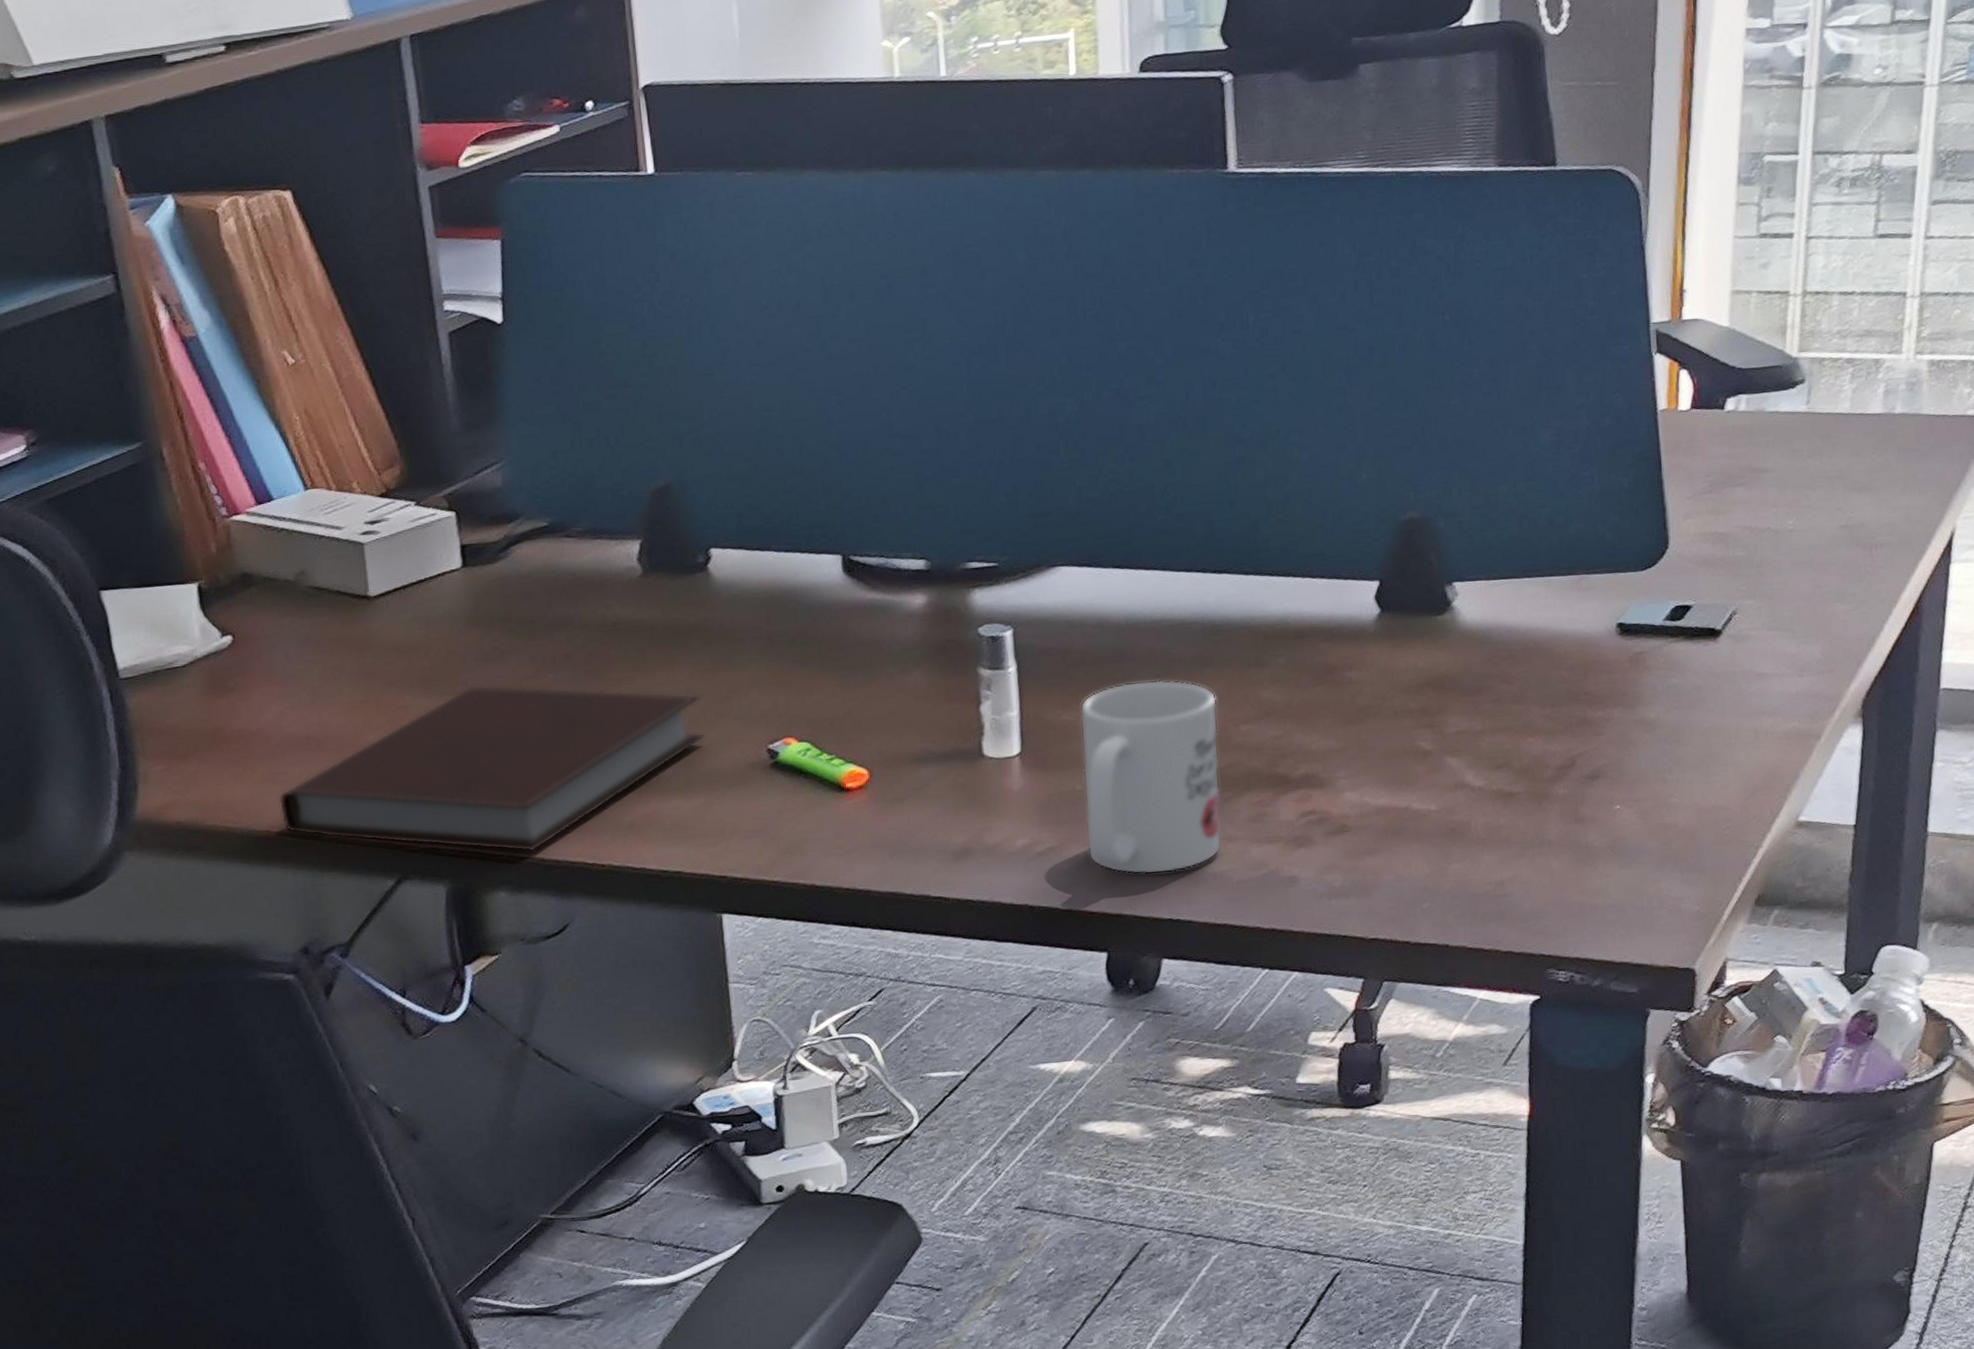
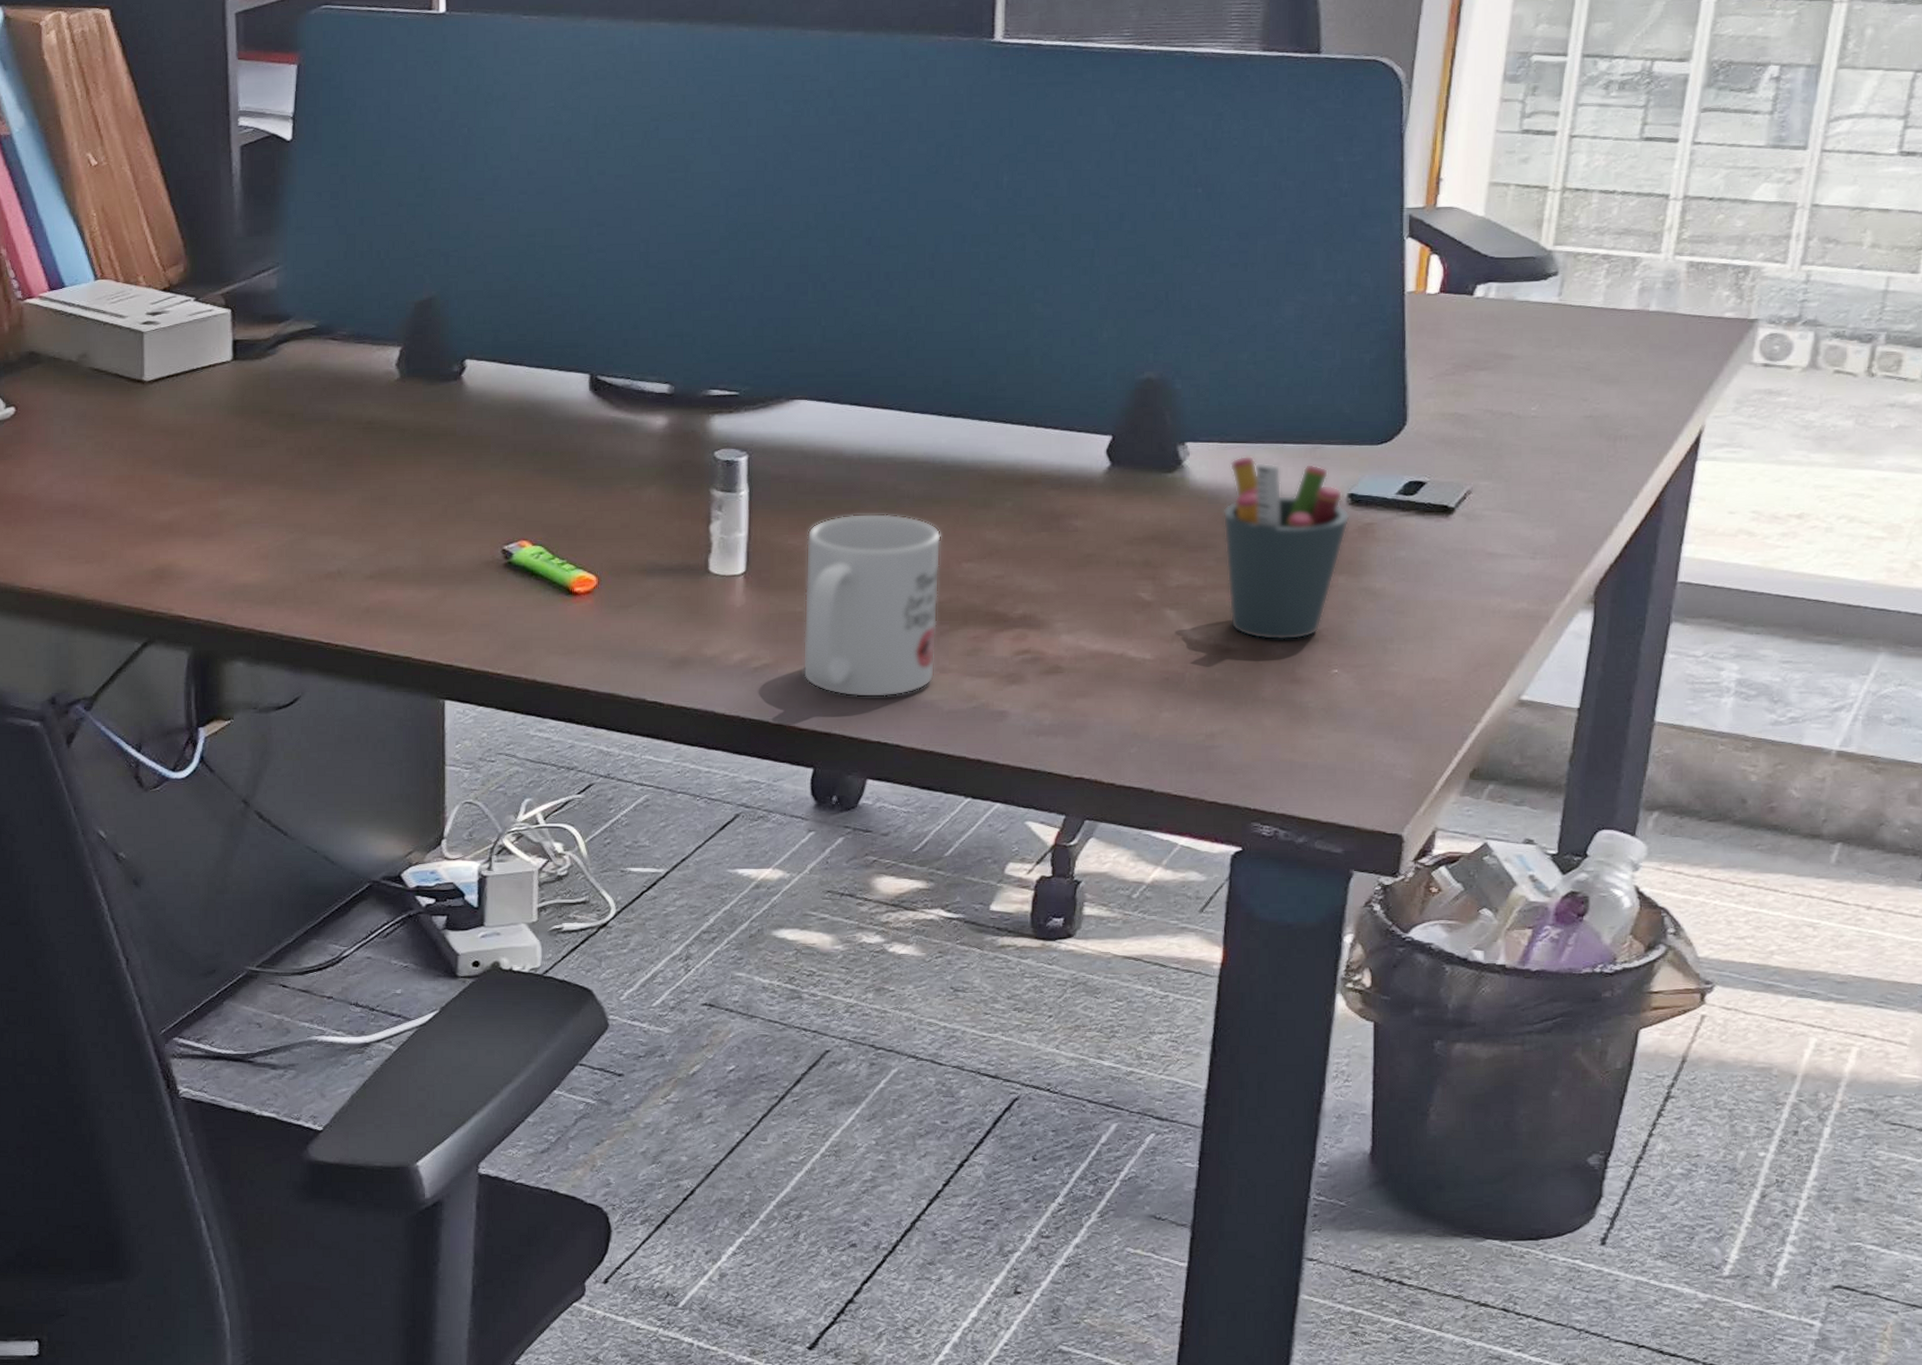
notebook: present [279,685,705,853] -> none [42,469,444,628]
pen holder: none [1495,591,1621,781] -> present [1223,455,1350,640]

